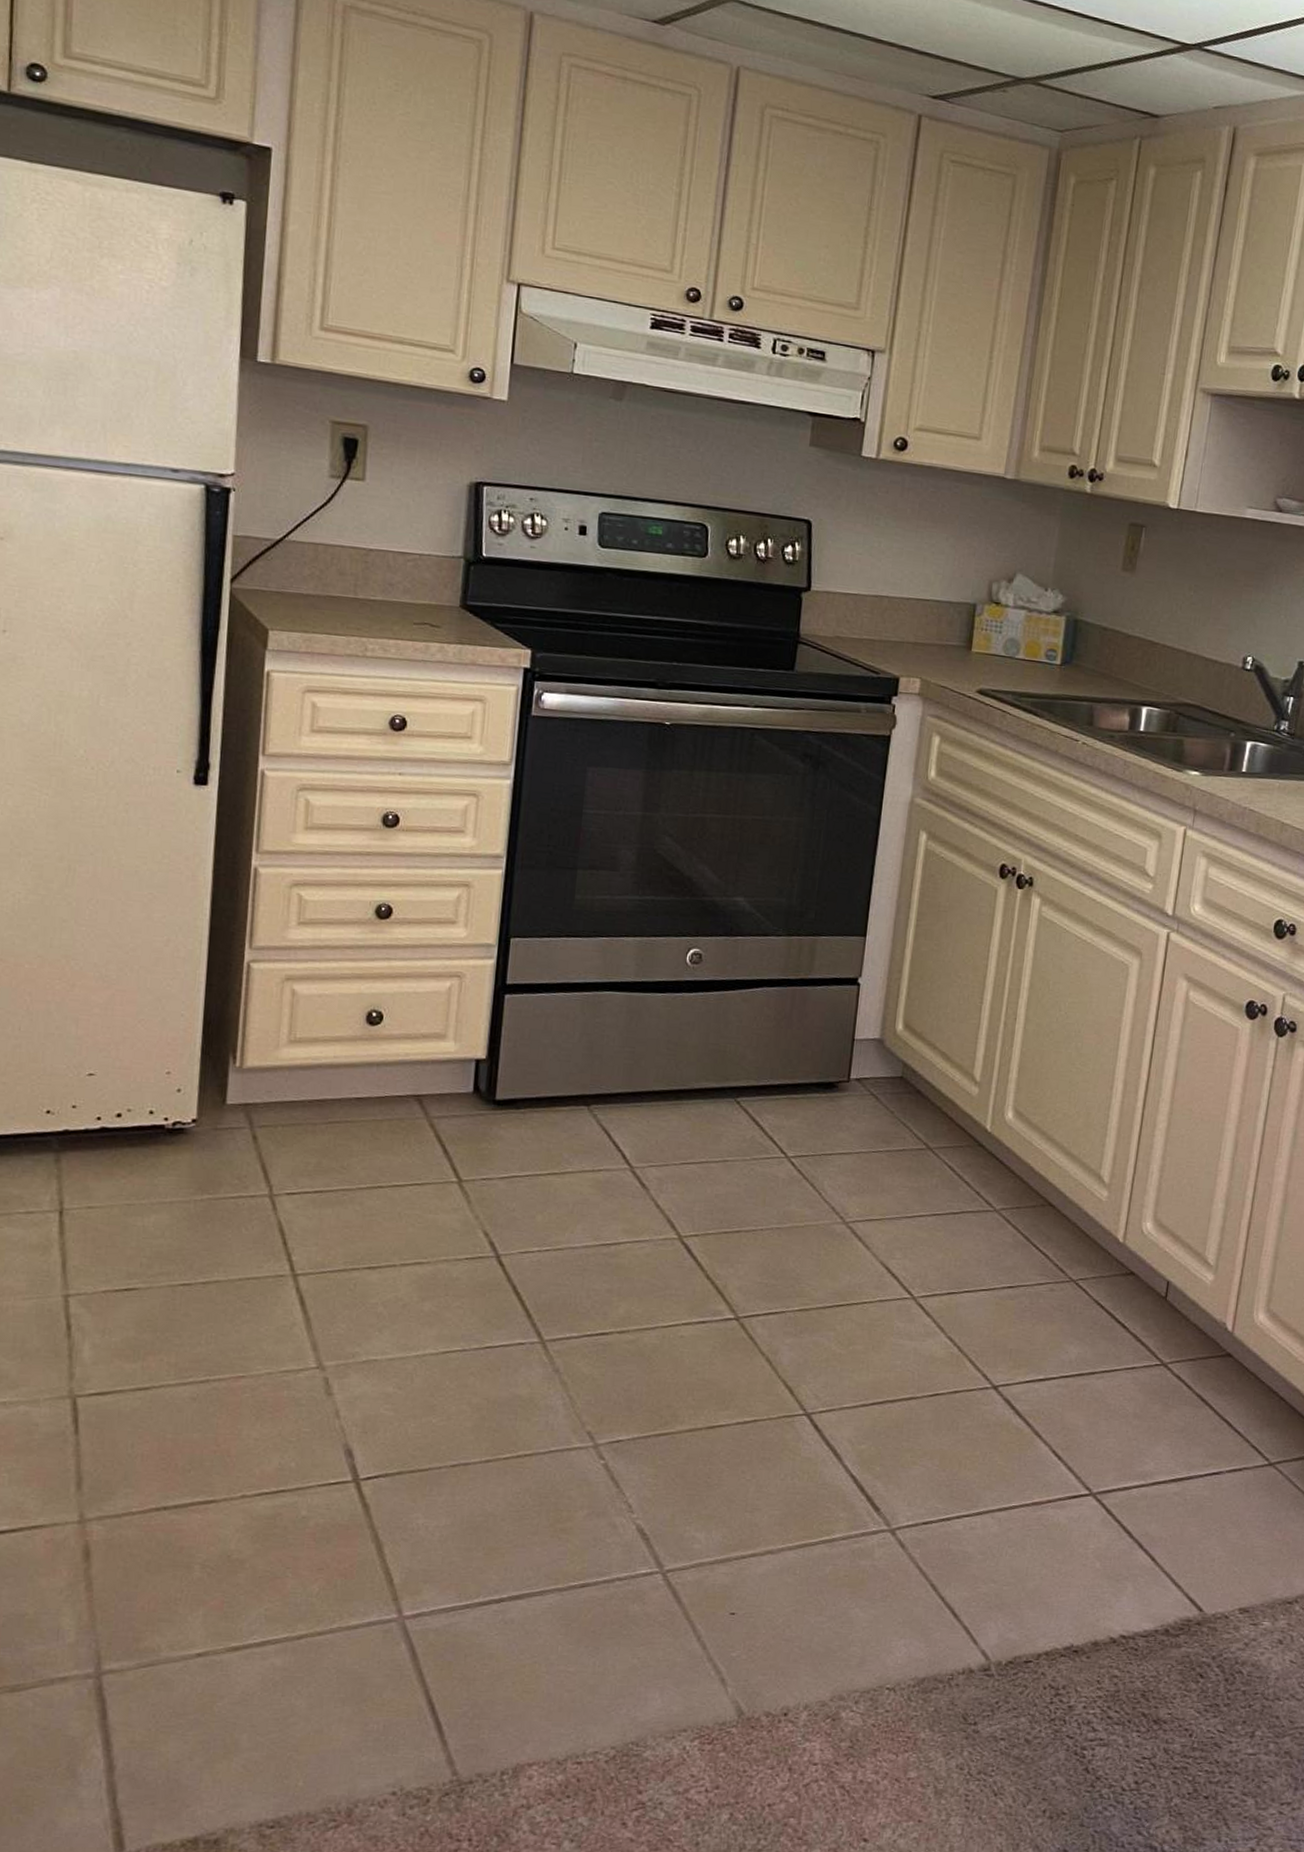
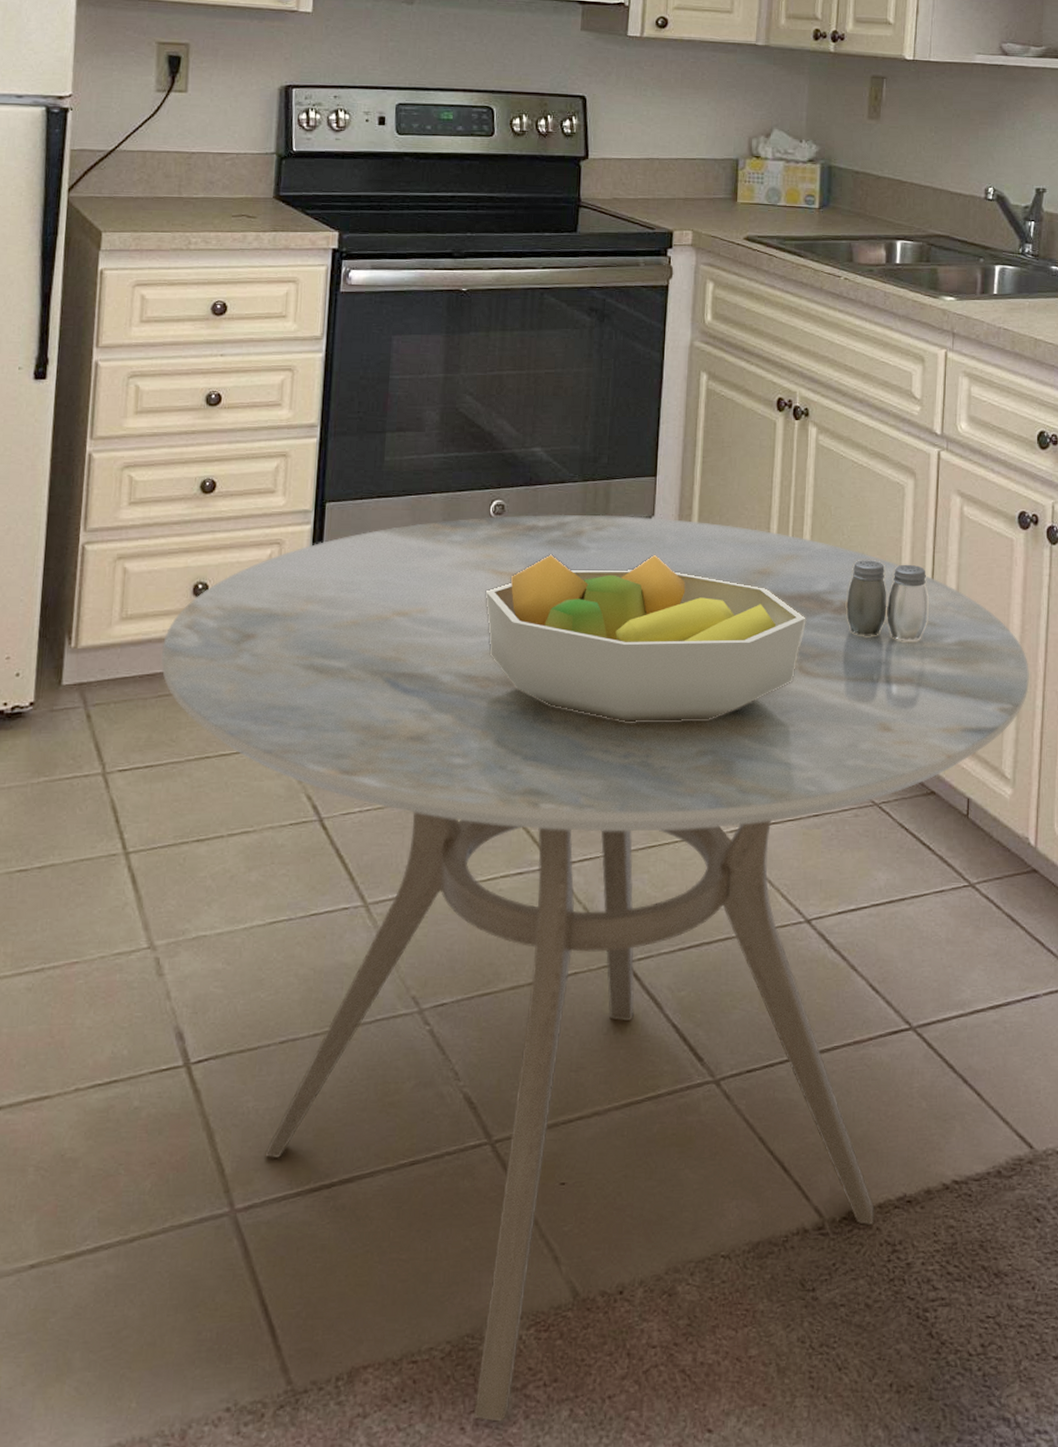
dining table: none [331,965,1244,1820] -> present [160,514,1030,1422]
fruit bowl: none [678,1008,1015,1186] -> present [485,554,806,722]
salt and pepper shaker: none [1057,1037,1145,1124] -> present [846,559,929,642]

